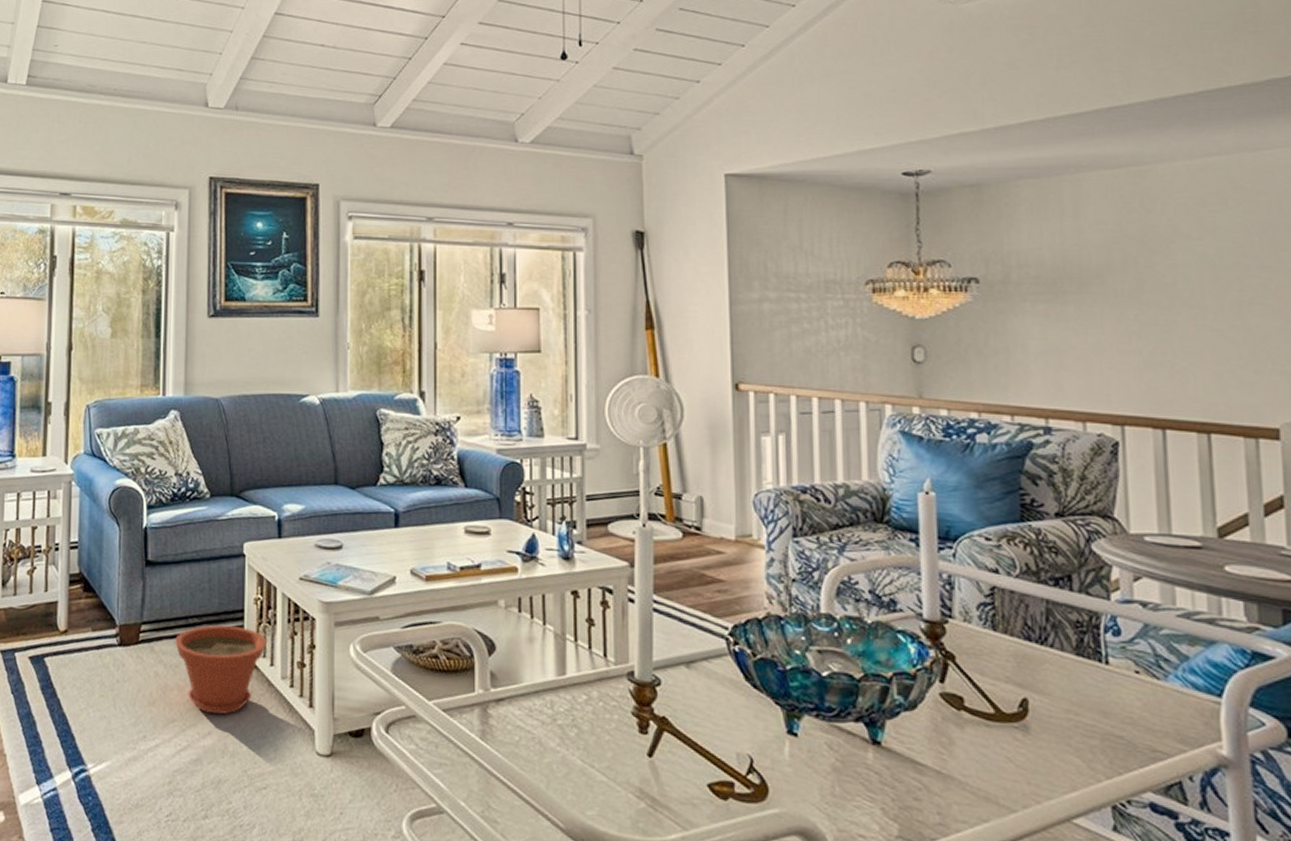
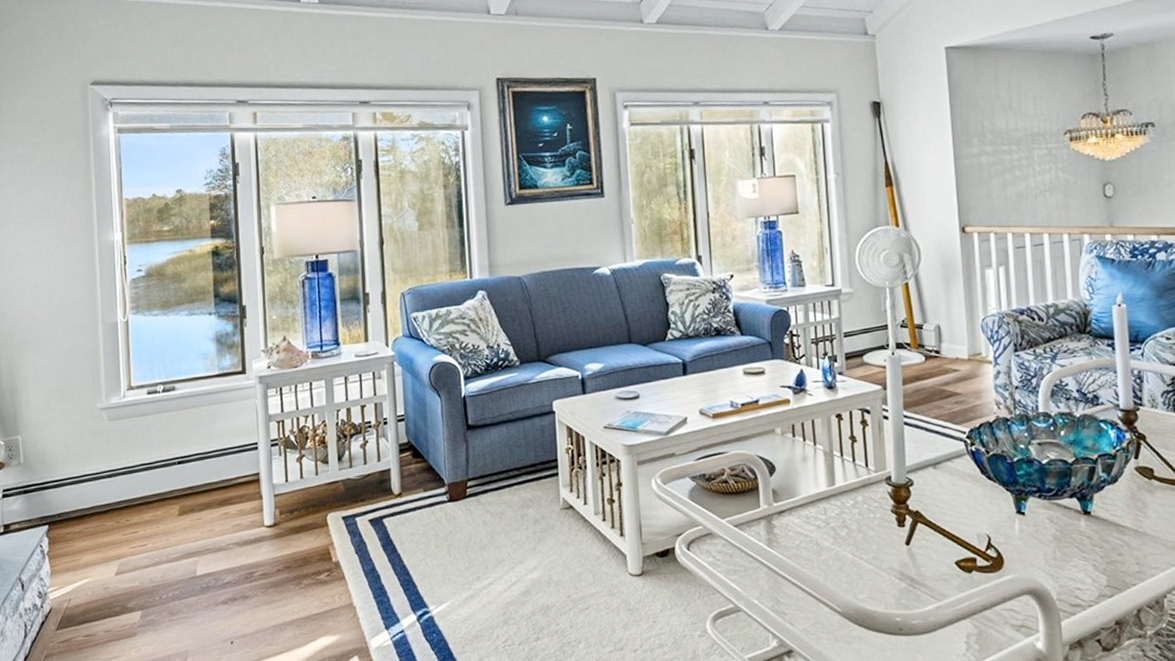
plant pot: present [175,625,266,715] -> none [498,473,579,552]

